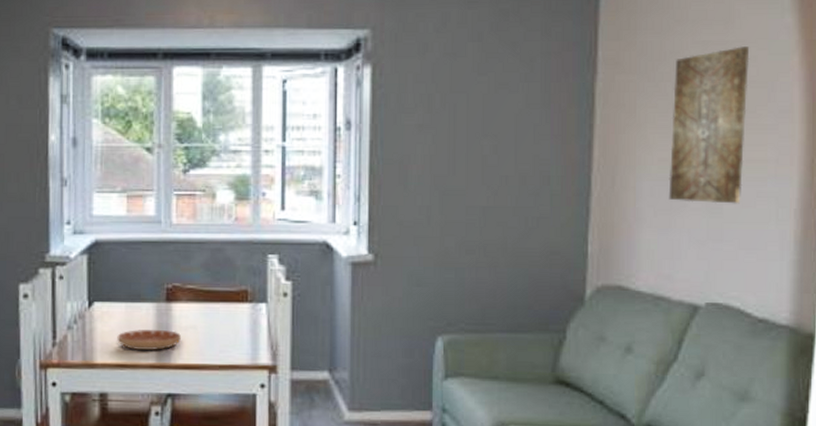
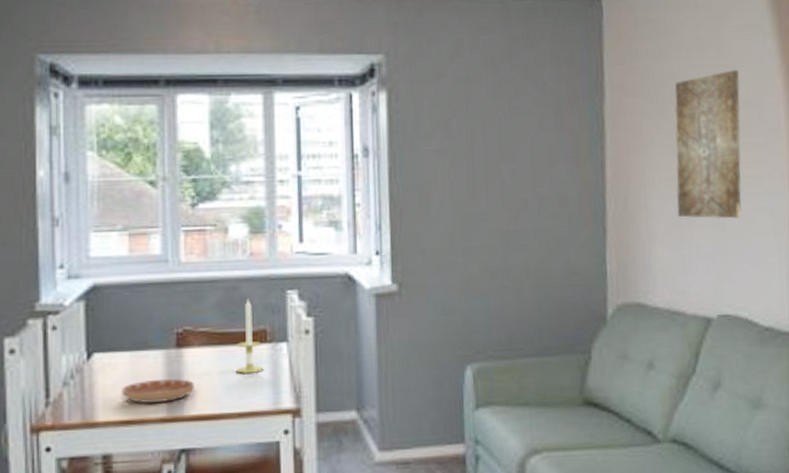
candle: none [218,260,244,329] -> present [235,298,264,374]

